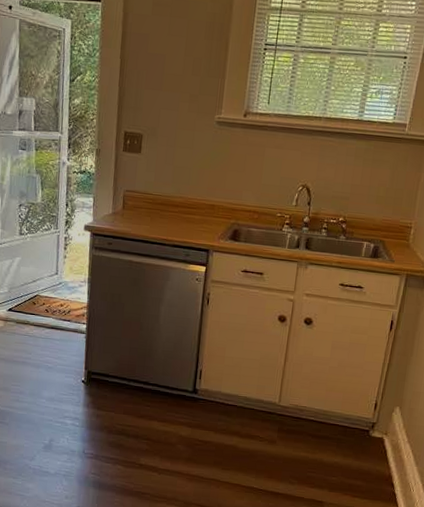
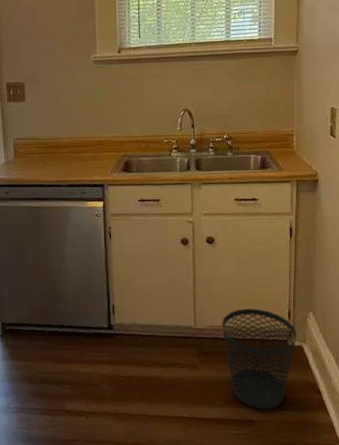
wastebasket: none [306,393,380,494] -> present [222,308,297,410]

